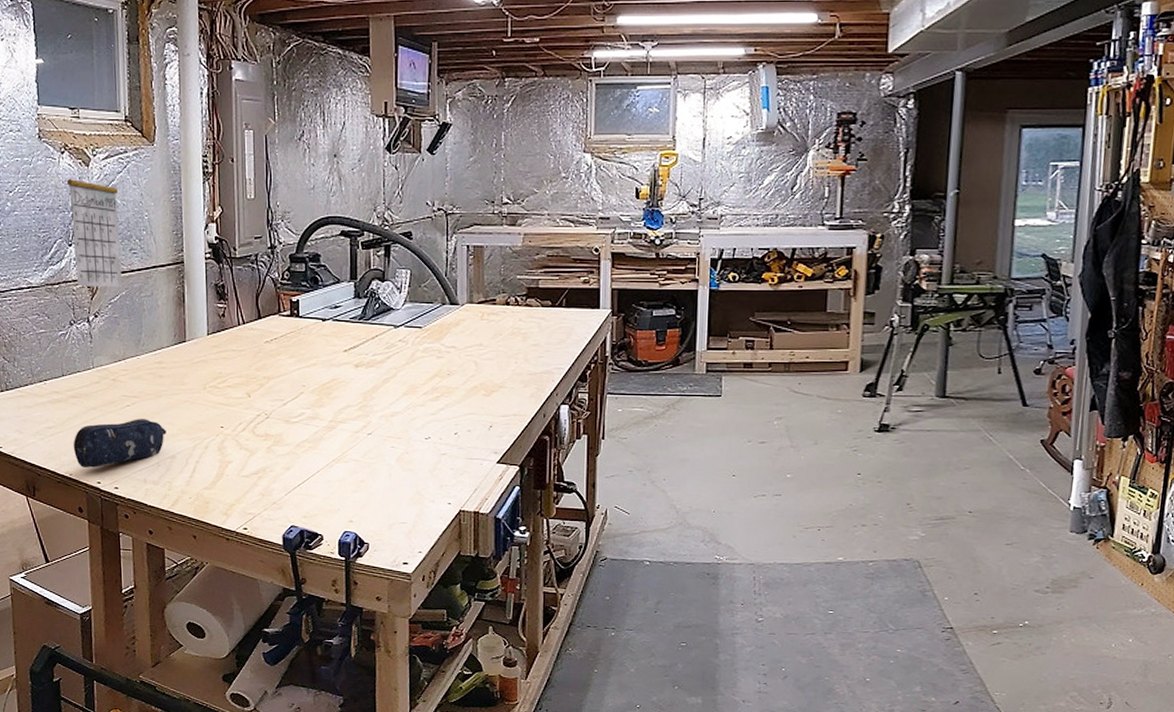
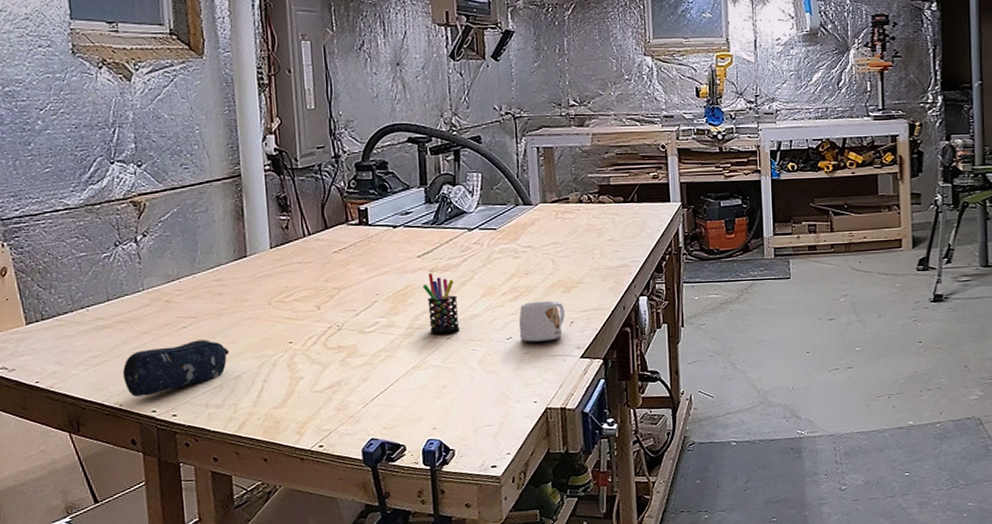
calendar: present [67,163,123,287] -> none [106,77,174,206]
pen holder: none [347,369,380,429] -> present [423,273,460,334]
mug: none [438,403,484,444] -> present [518,301,565,342]

